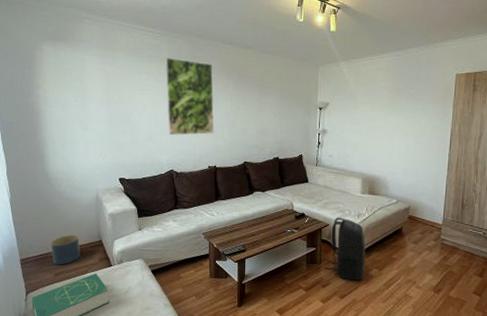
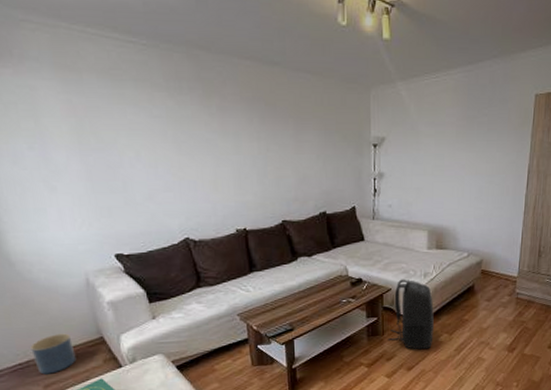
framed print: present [165,58,215,136] -> none [158,81,239,192]

